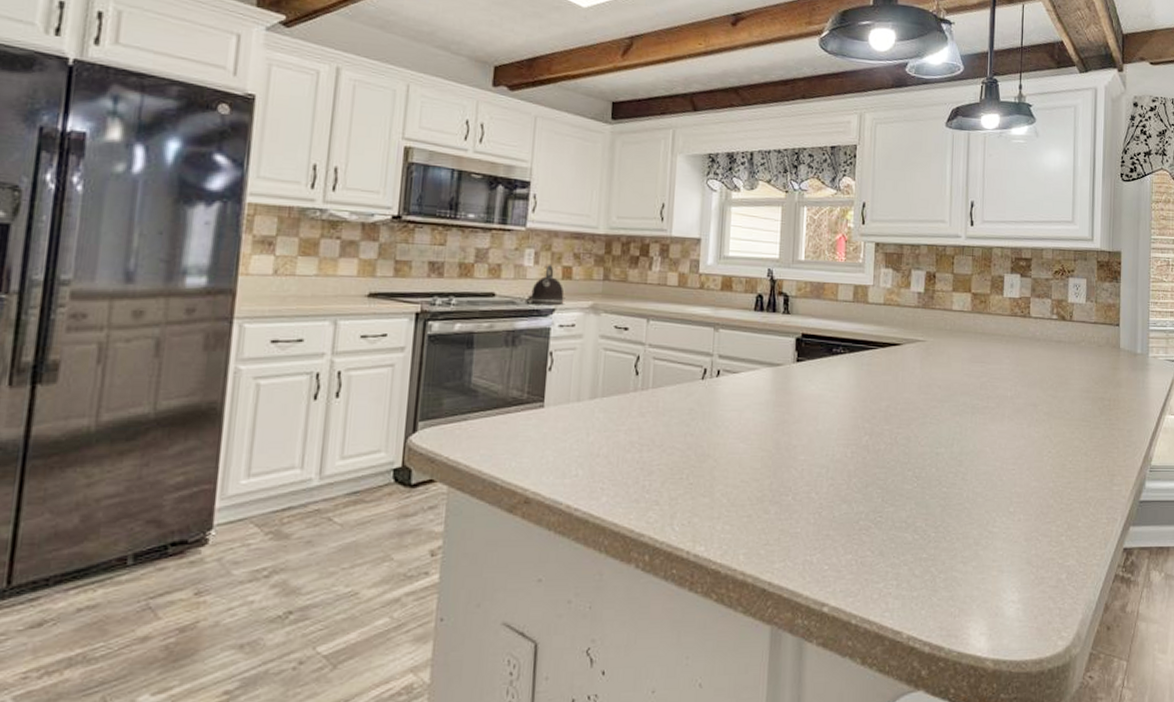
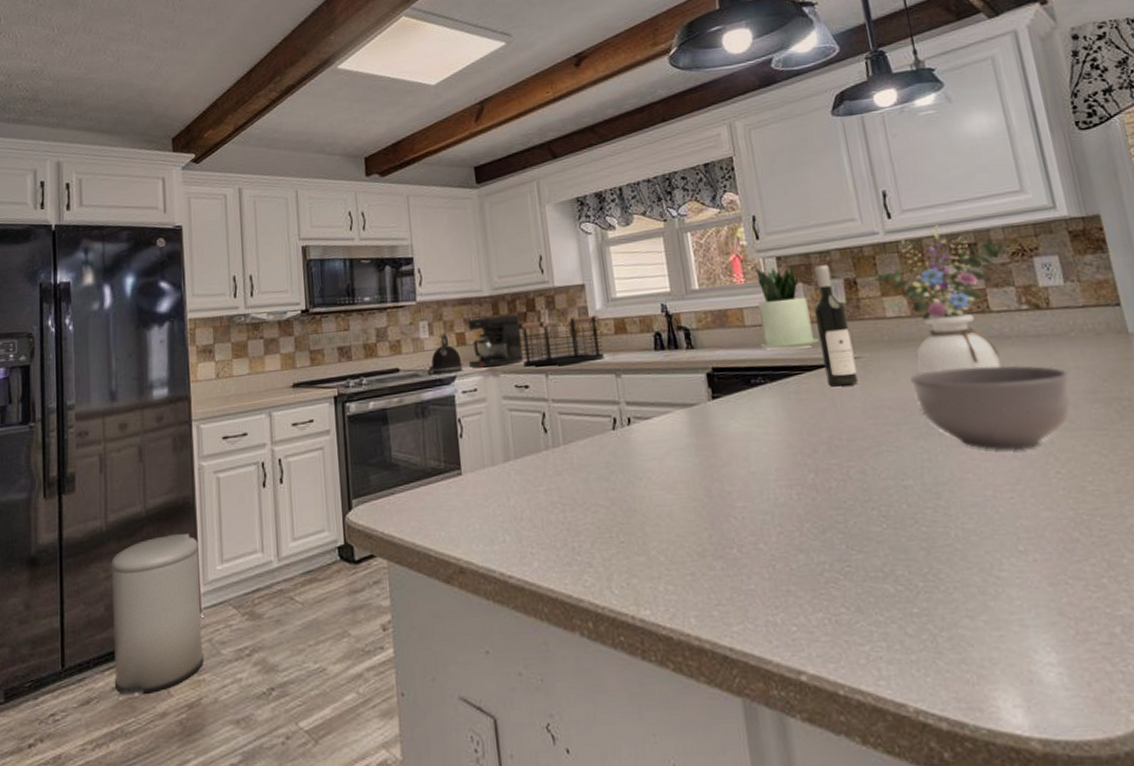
pedal bin: none [82,442,221,620] -> present [111,534,204,698]
coffee maker: none [571,254,630,305] -> present [468,314,525,368]
dish rack: none [627,266,709,314] -> present [518,314,604,368]
planter: none [847,249,897,326] -> present [756,264,820,350]
bottle: none [895,256,923,364] -> present [813,265,859,387]
bouquet: none [949,238,1056,364] -> present [874,225,1012,375]
bowl: none [960,359,1074,431] -> present [910,364,1072,450]

